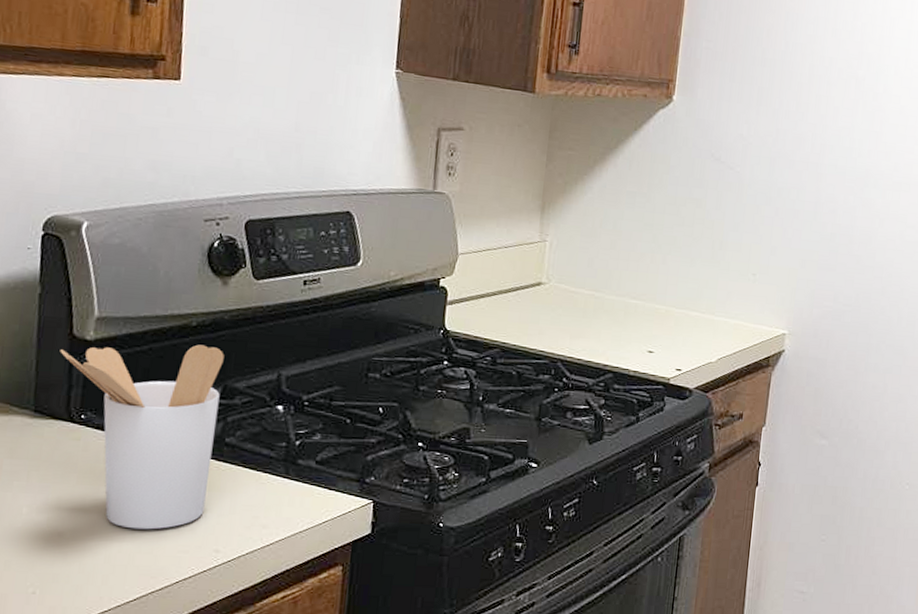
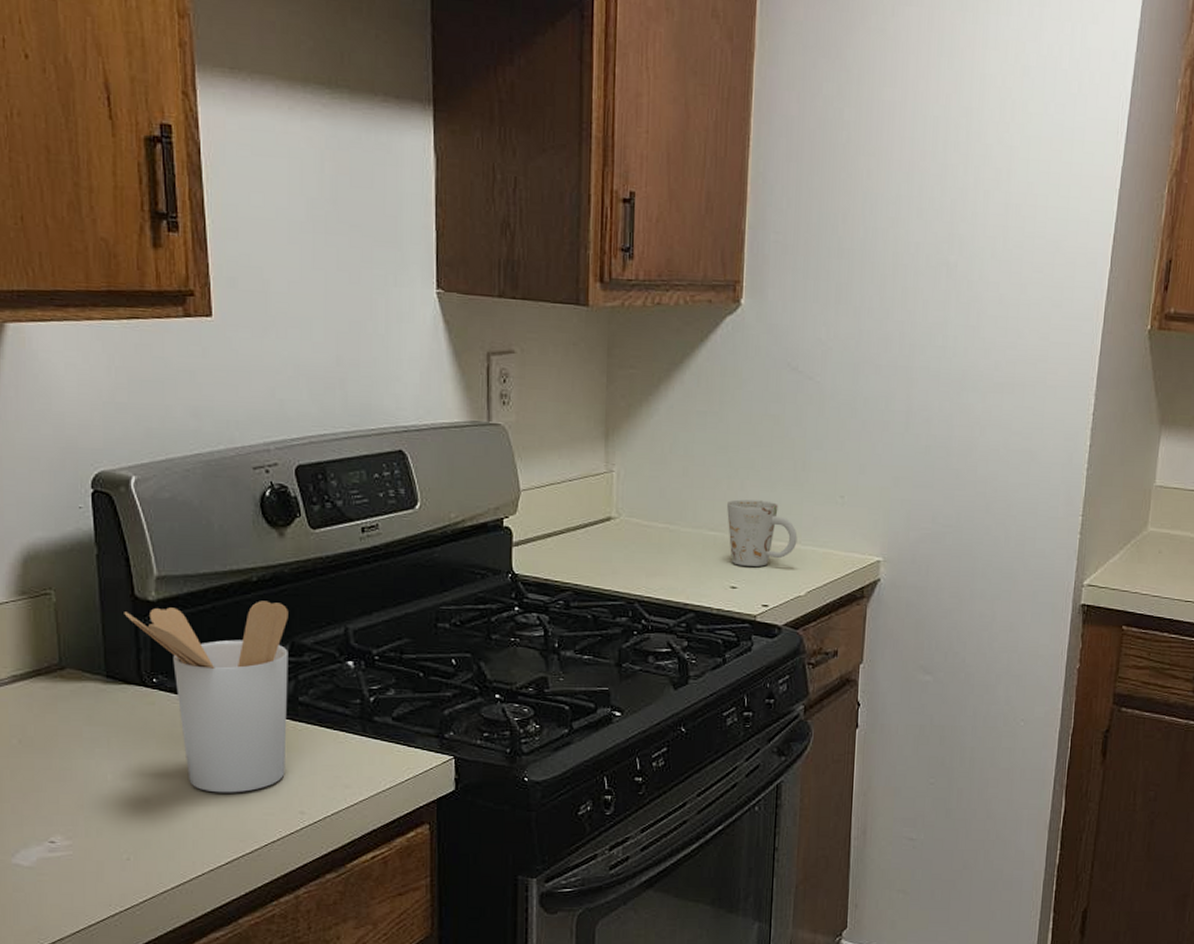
mug: none [648,272,712,334] -> present [727,499,798,567]

